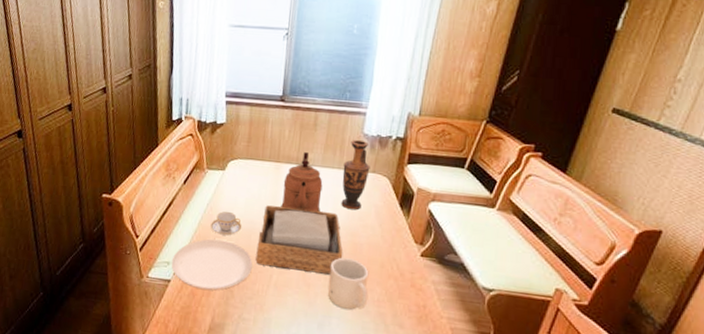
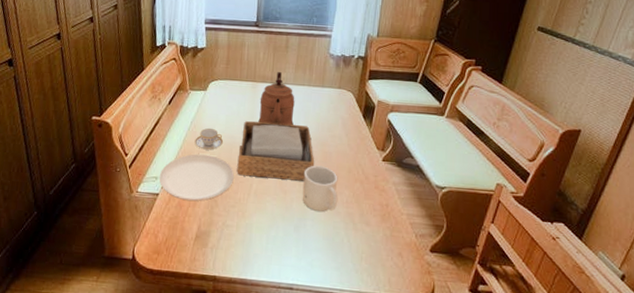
vase: present [341,139,370,210] -> none [312,59,336,123]

